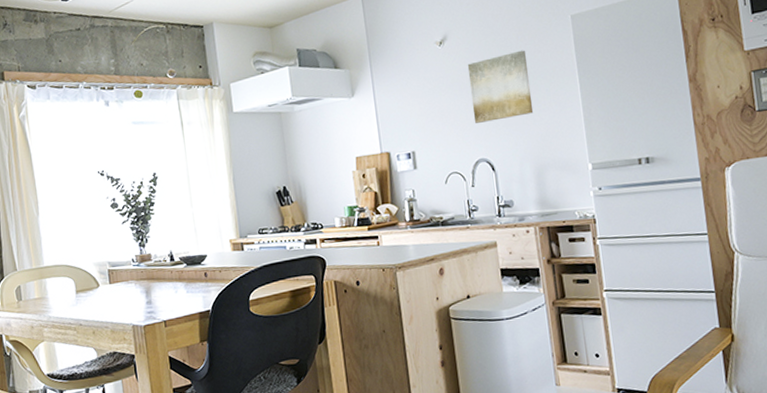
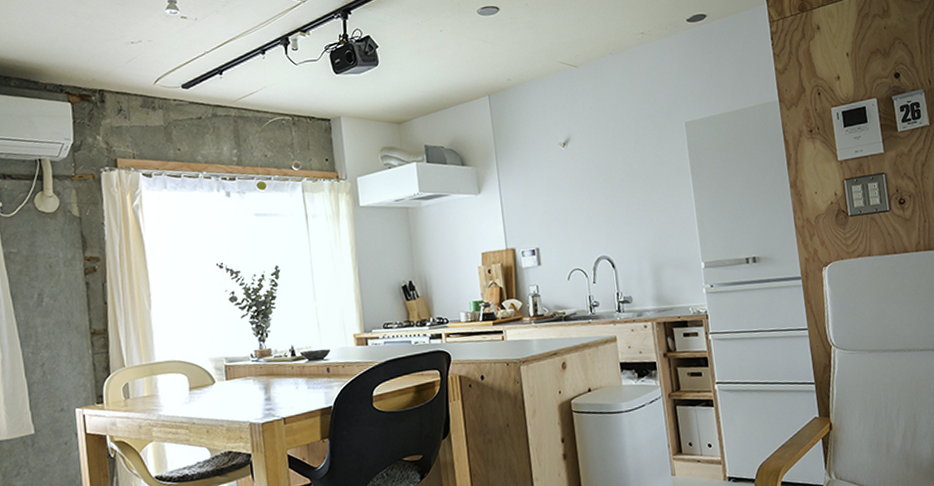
wall art: present [467,50,534,123] -> none [589,153,651,222]

